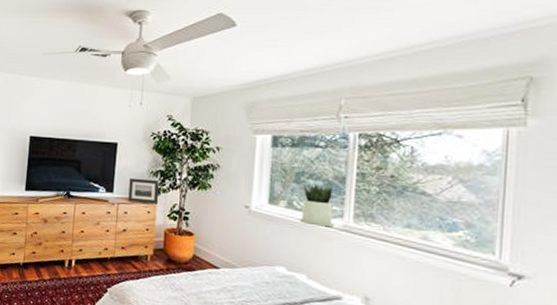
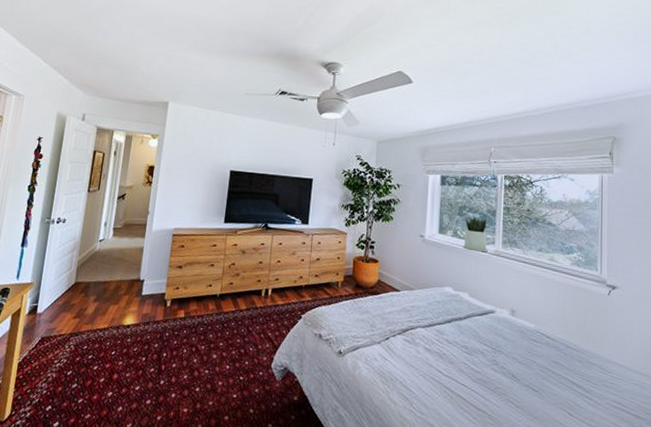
picture frame: present [128,177,159,204] -> none [321,210,349,235]

